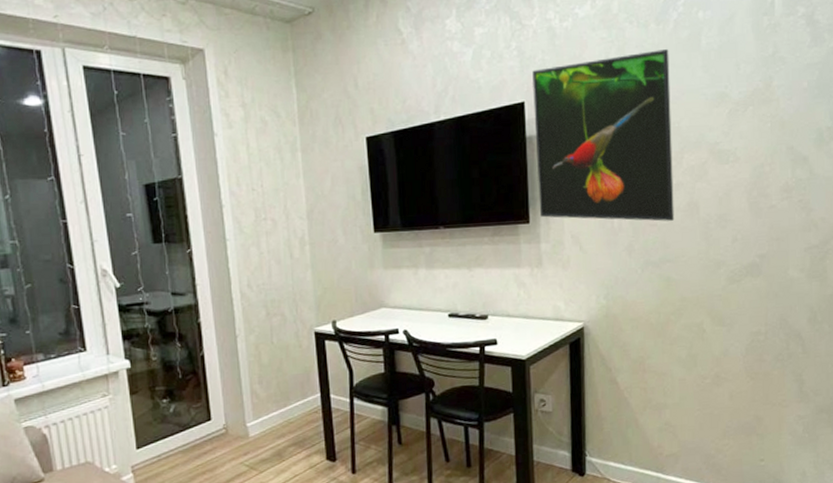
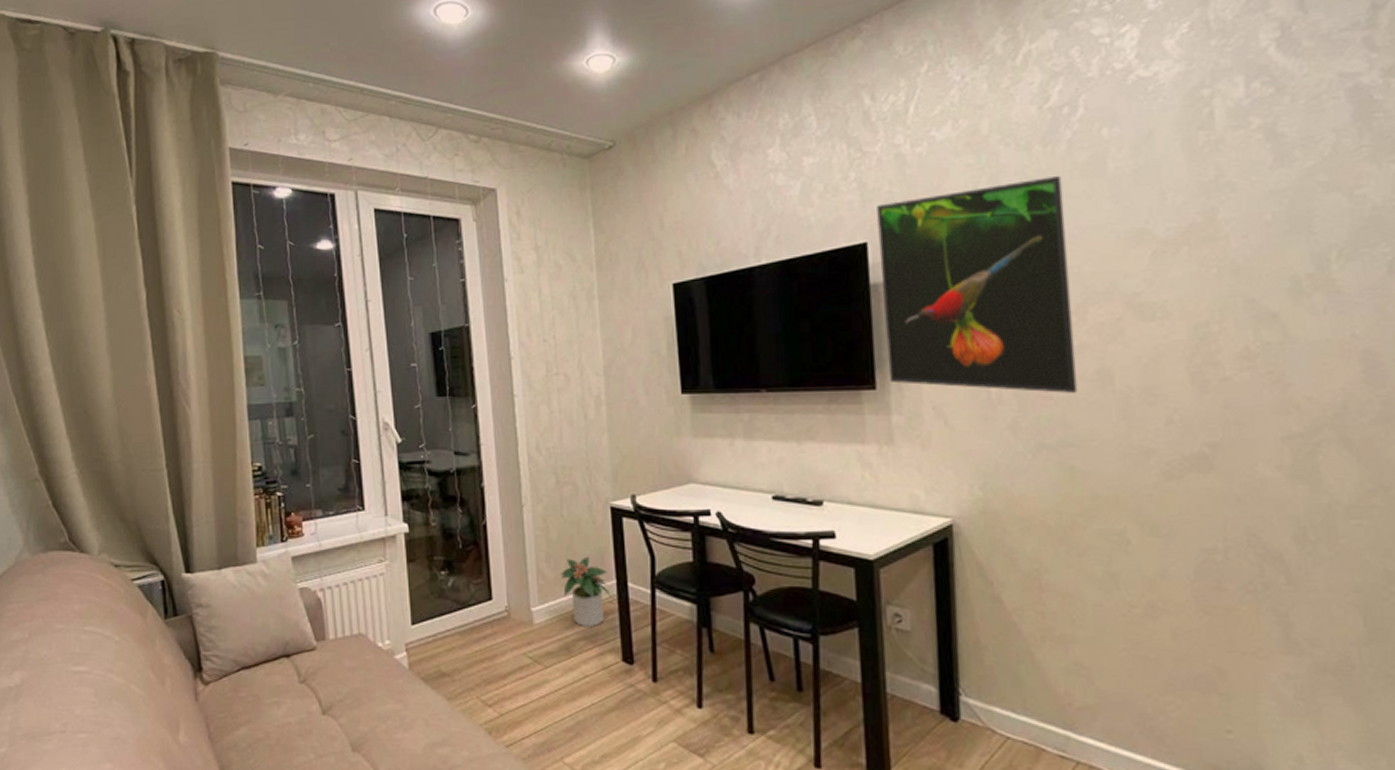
potted plant: none [271,375,317,435] -> present [560,556,612,626]

